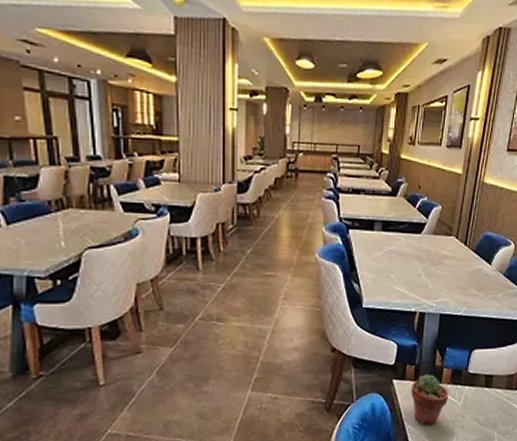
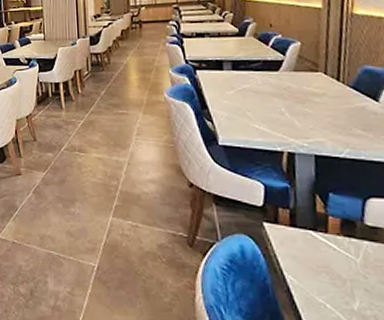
potted succulent: present [411,374,449,426] -> none [287,221,341,281]

